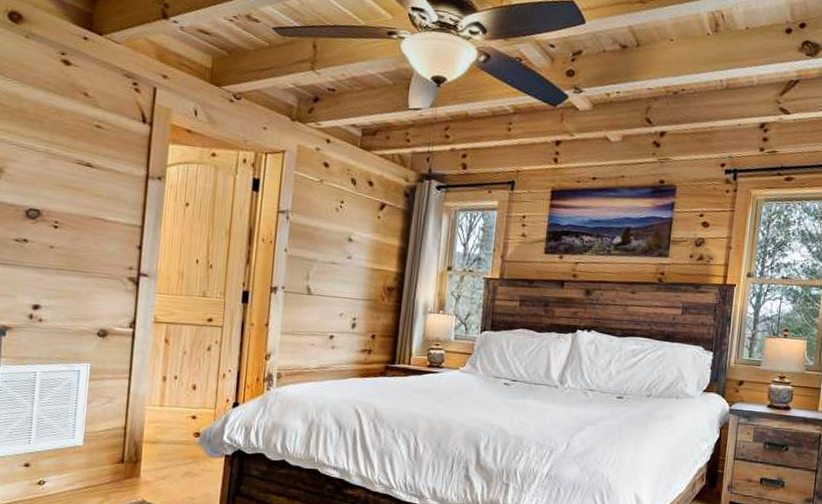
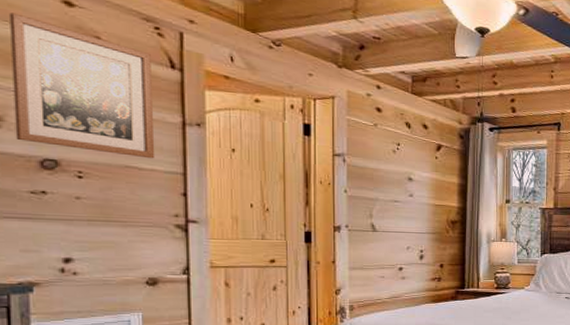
wall art: none [10,72,127,211] -> present [9,12,156,159]

